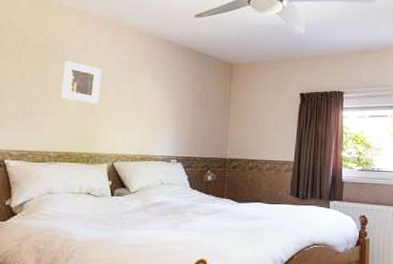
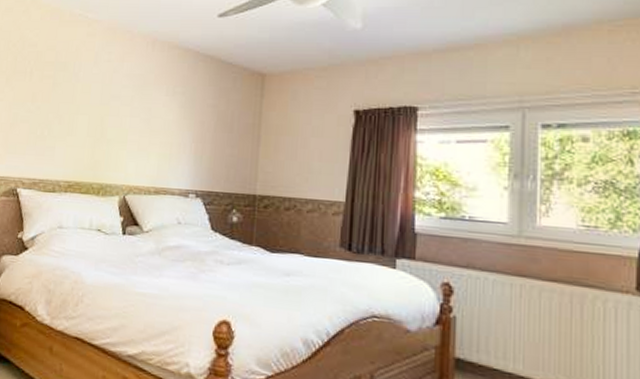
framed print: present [60,61,102,104] -> none [71,78,113,126]

